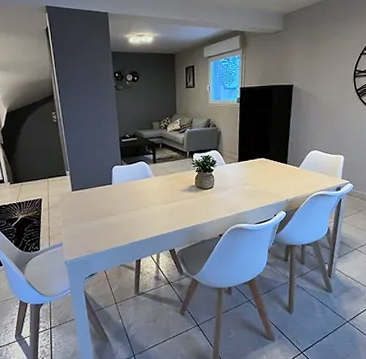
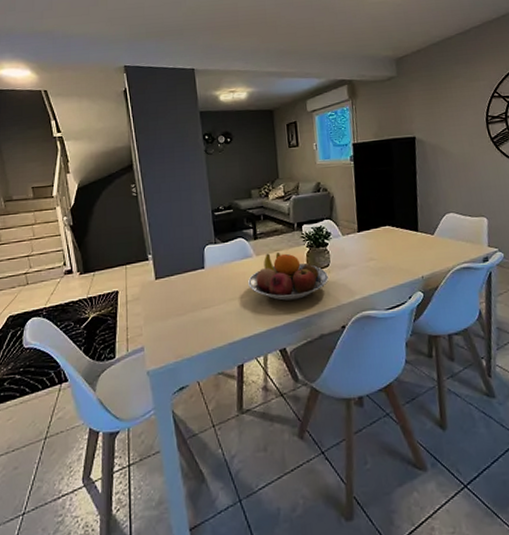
fruit bowl: none [147,175,213,213] -> present [248,252,330,301]

